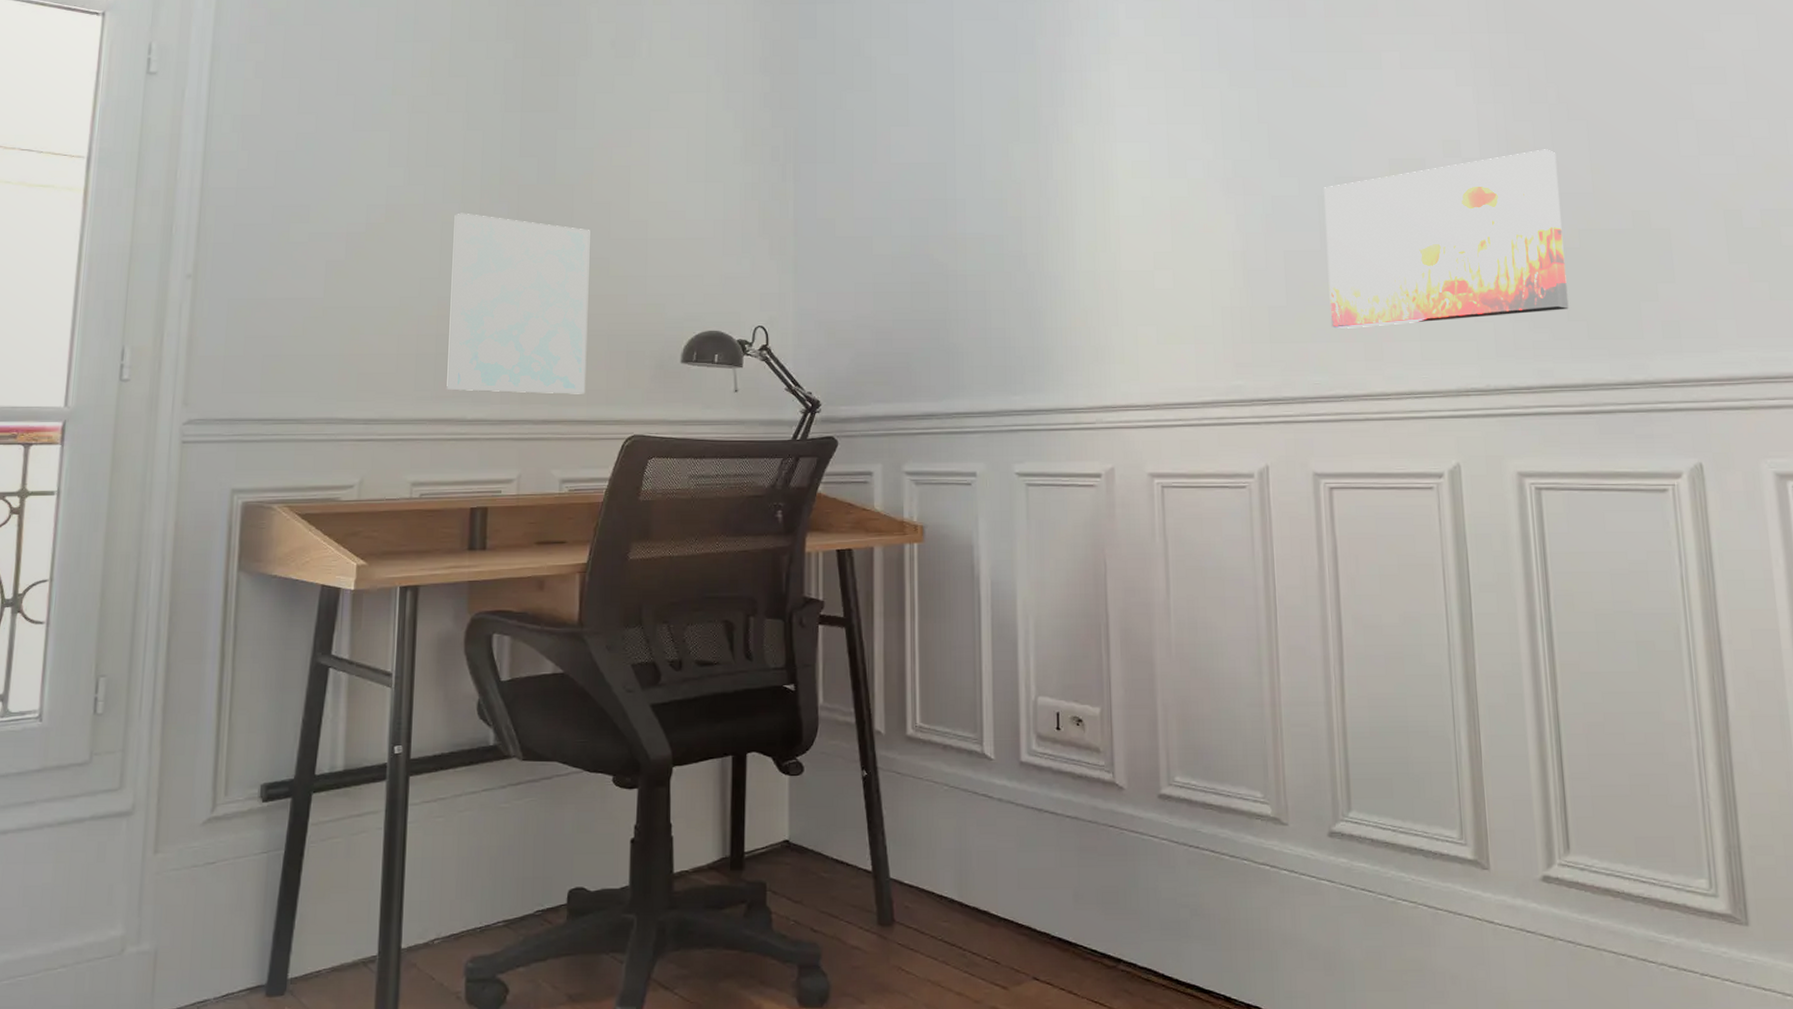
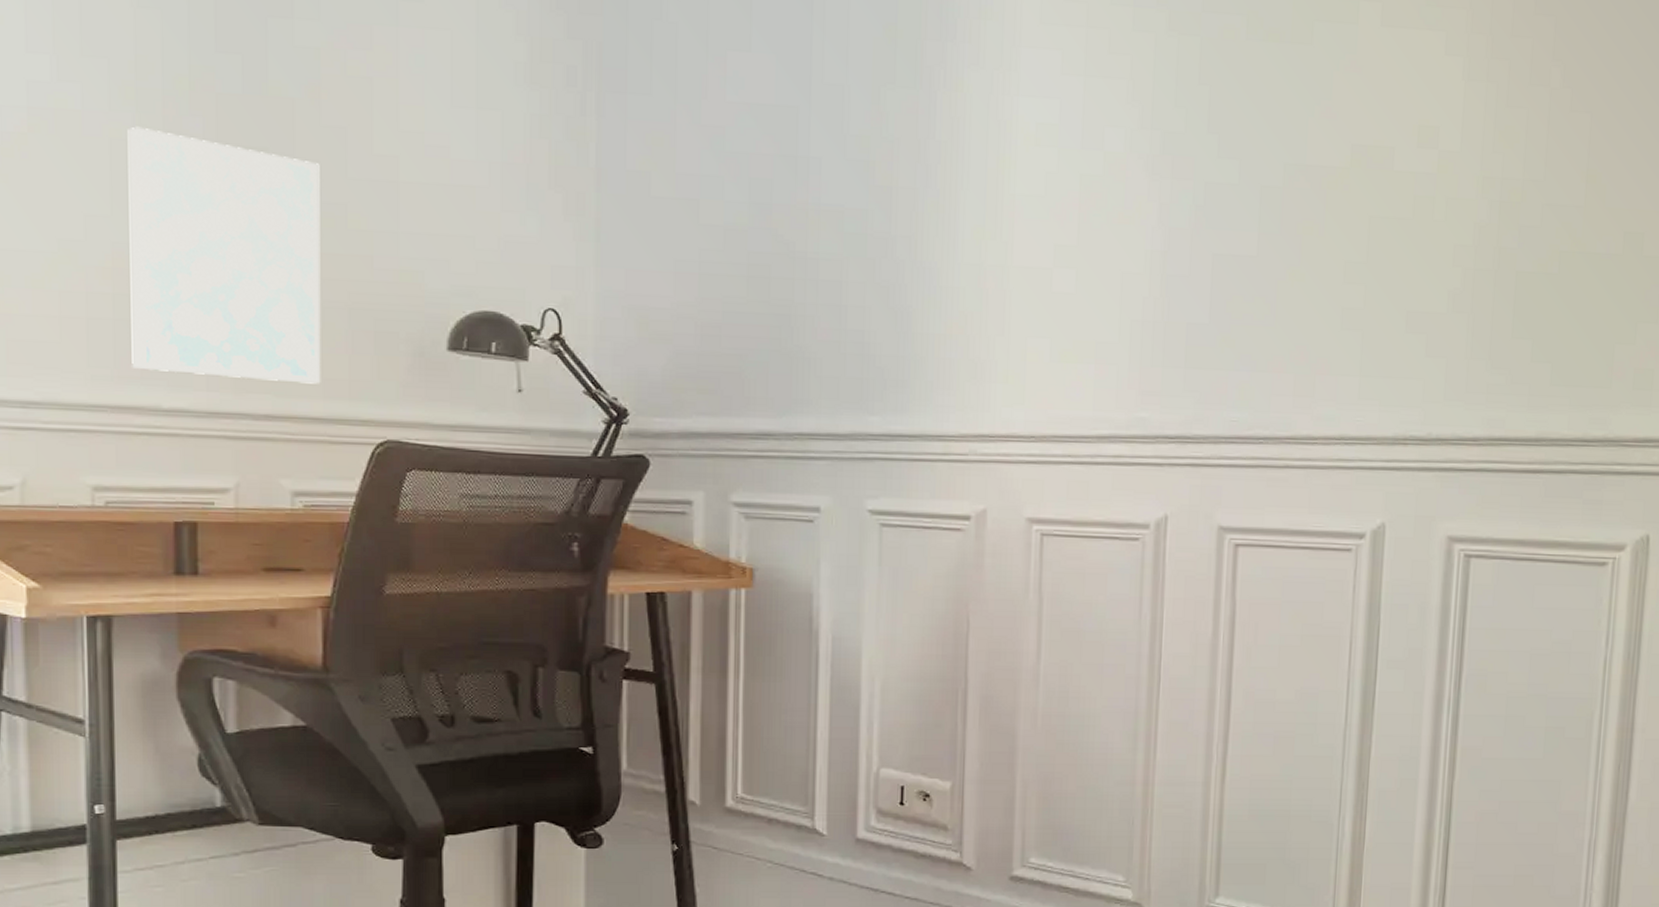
wall art: present [1324,149,1569,329] -> none [1258,146,1548,356]

